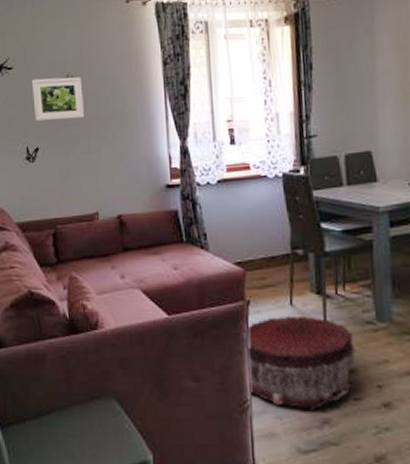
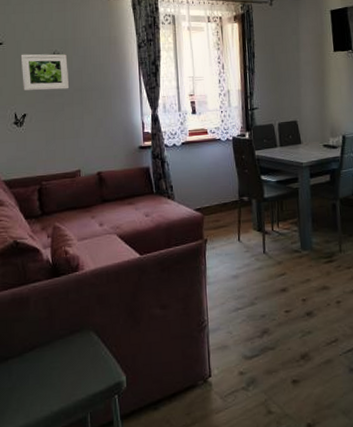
pouf: present [247,315,356,410] -> none [205,249,287,324]

